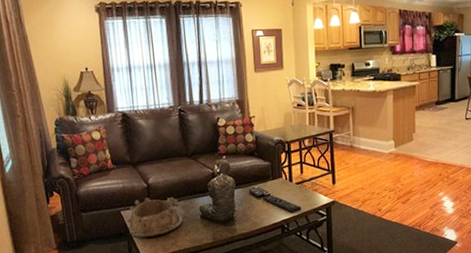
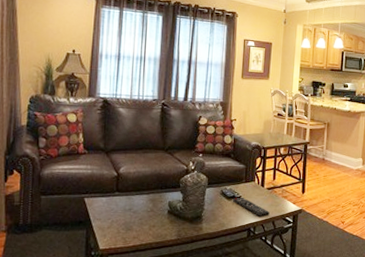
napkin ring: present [127,196,183,238] -> none [89,187,150,229]

